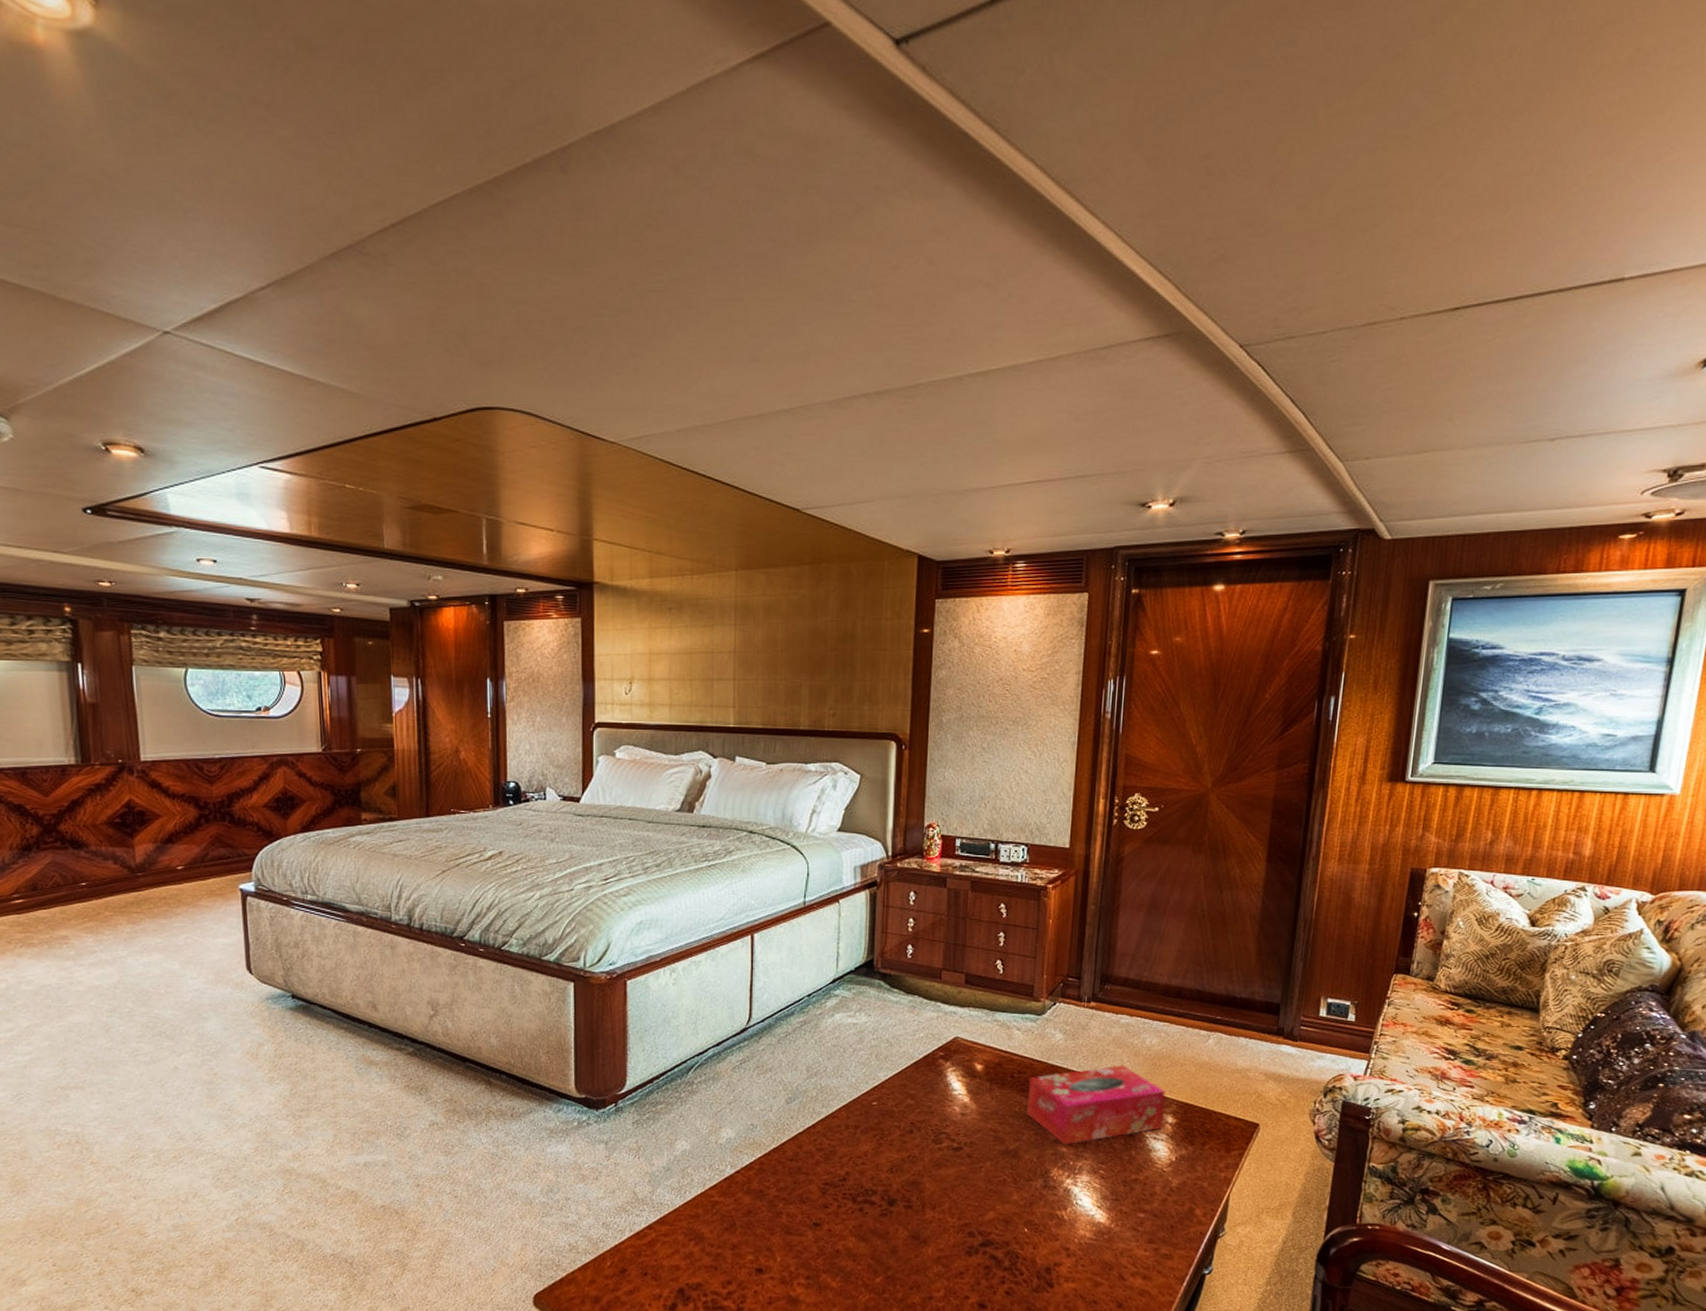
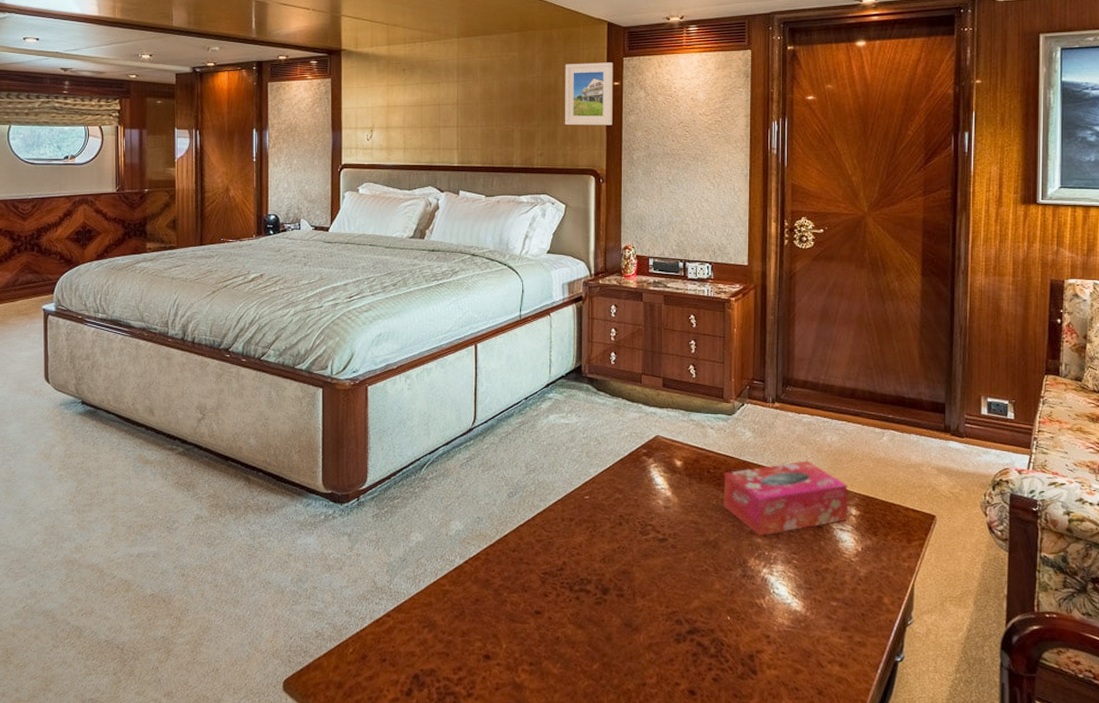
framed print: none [862,604,923,681] -> present [564,62,614,126]

